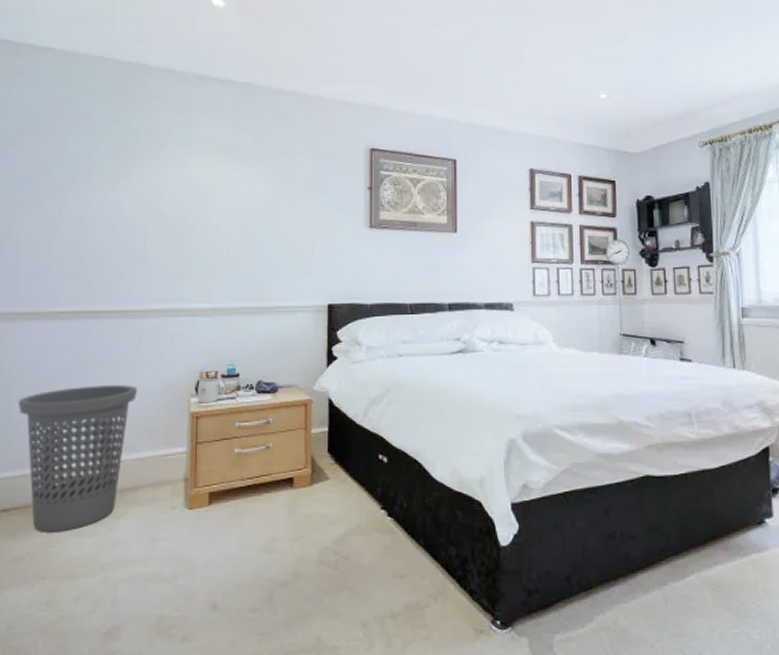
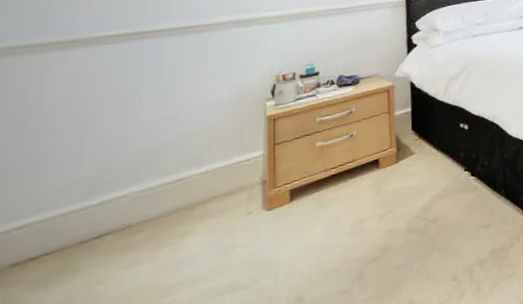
laundry basket: present [18,385,137,532] -> none [49,99,204,273]

